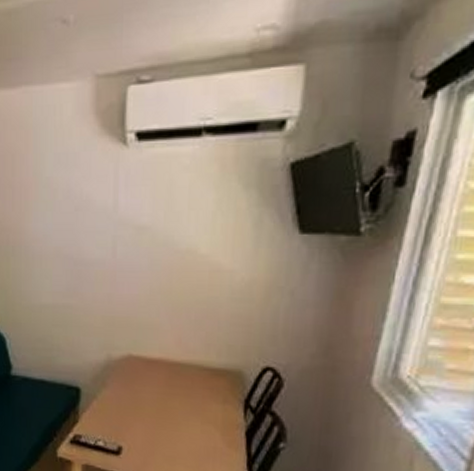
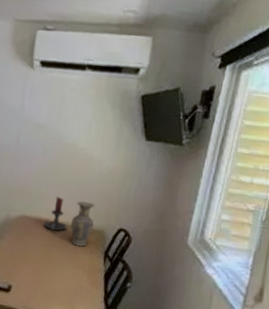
candle holder: none [158,327,189,375] -> present [44,197,67,232]
vase: none [193,331,228,394] -> present [70,201,95,247]

